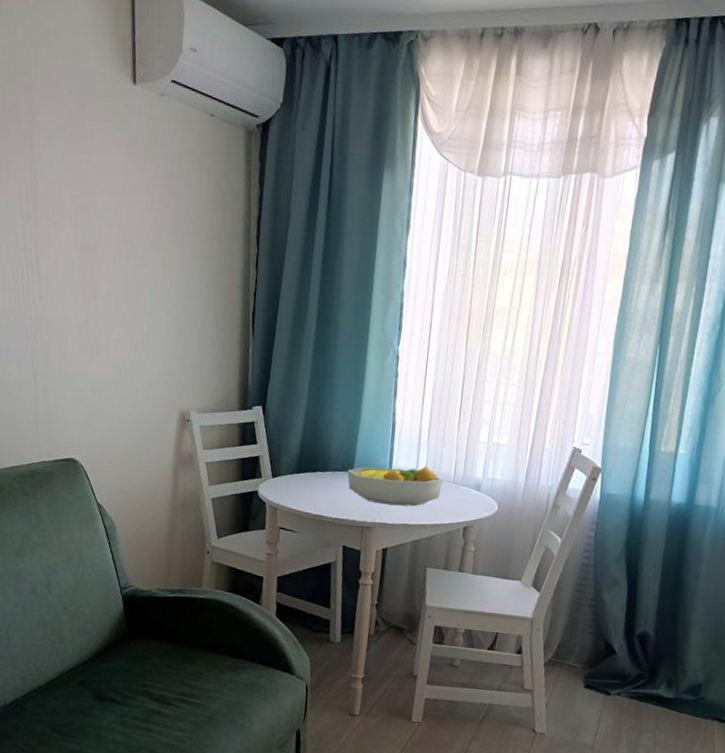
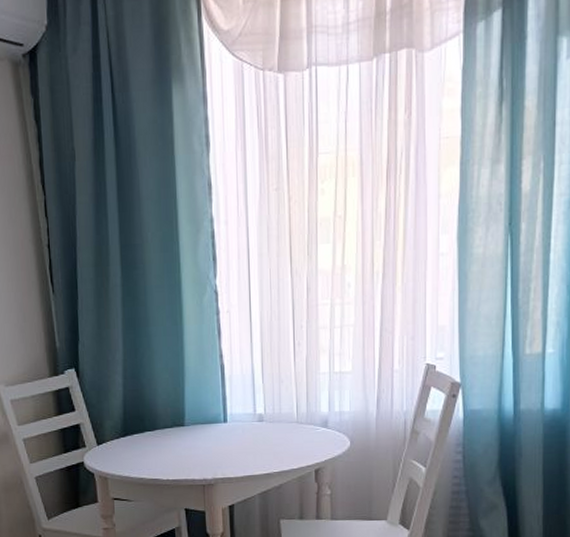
fruit bowl: present [347,465,444,507] -> none [178,408,286,457]

